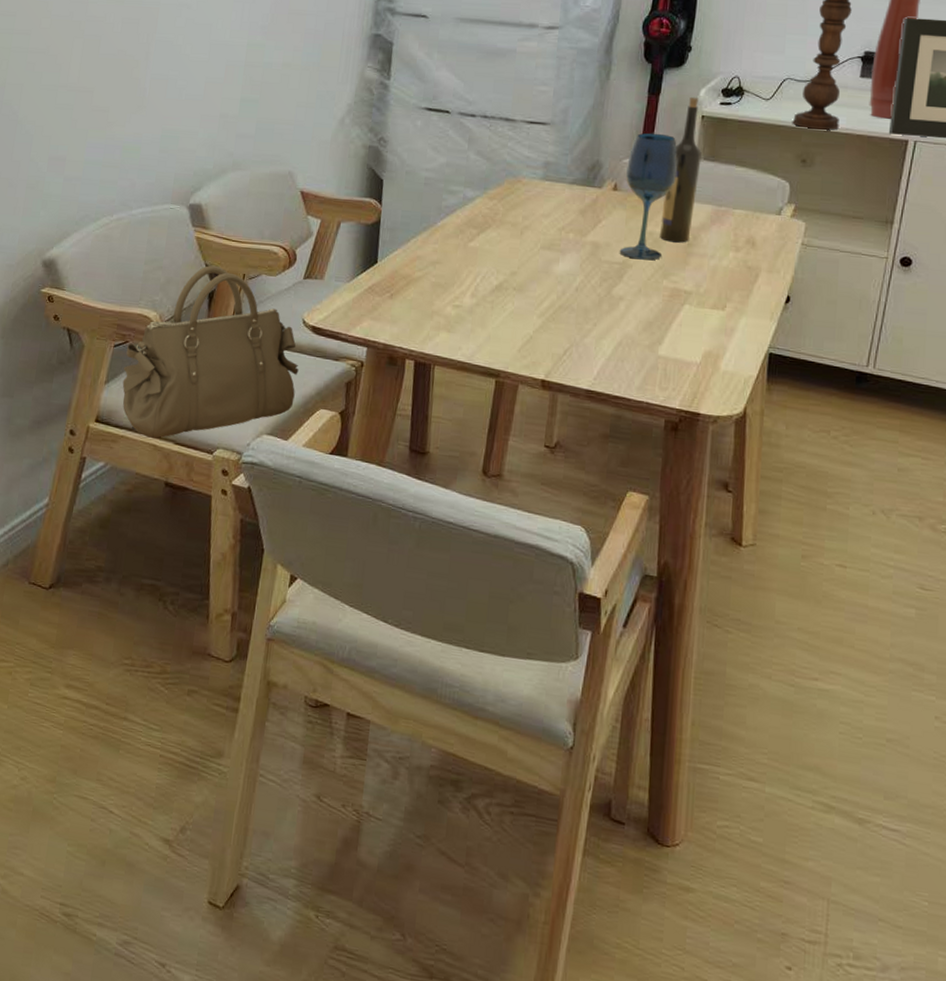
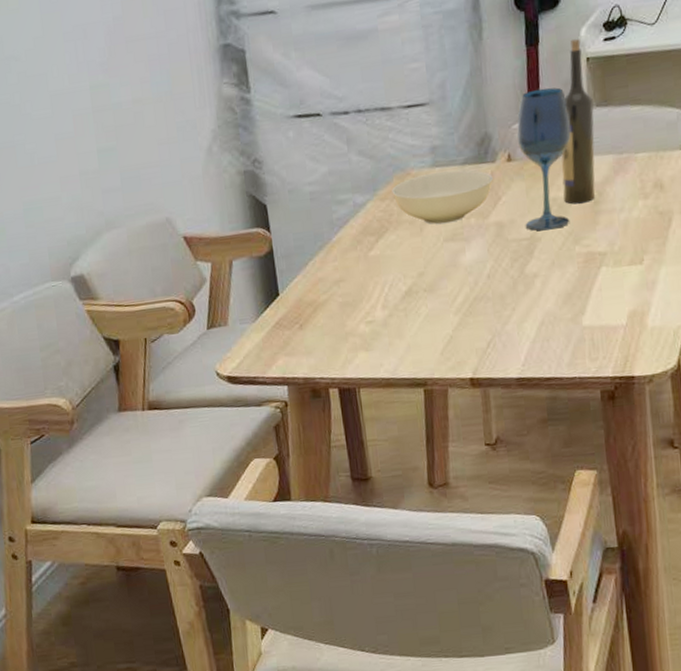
shoulder bag: present [122,265,299,439] -> none [44,335,226,527]
bowl: none [501,185,597,233] -> present [392,169,493,224]

